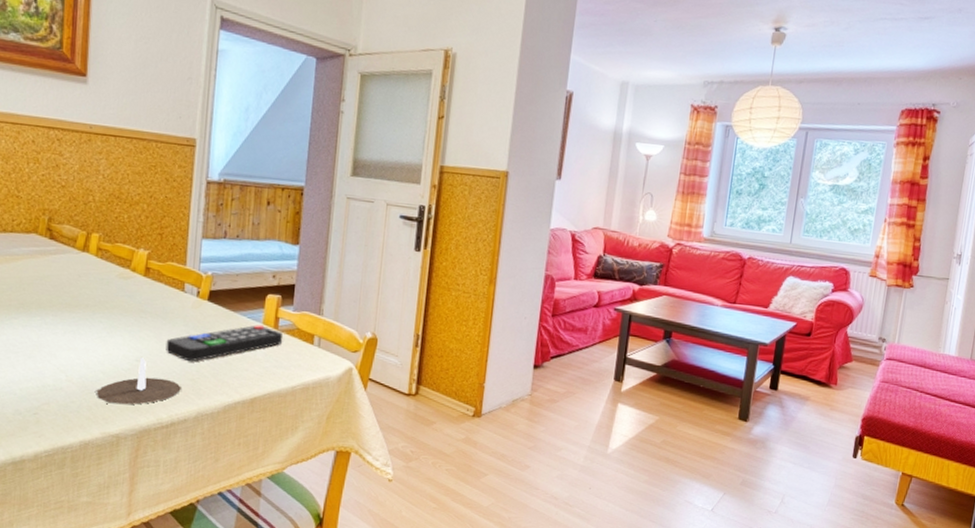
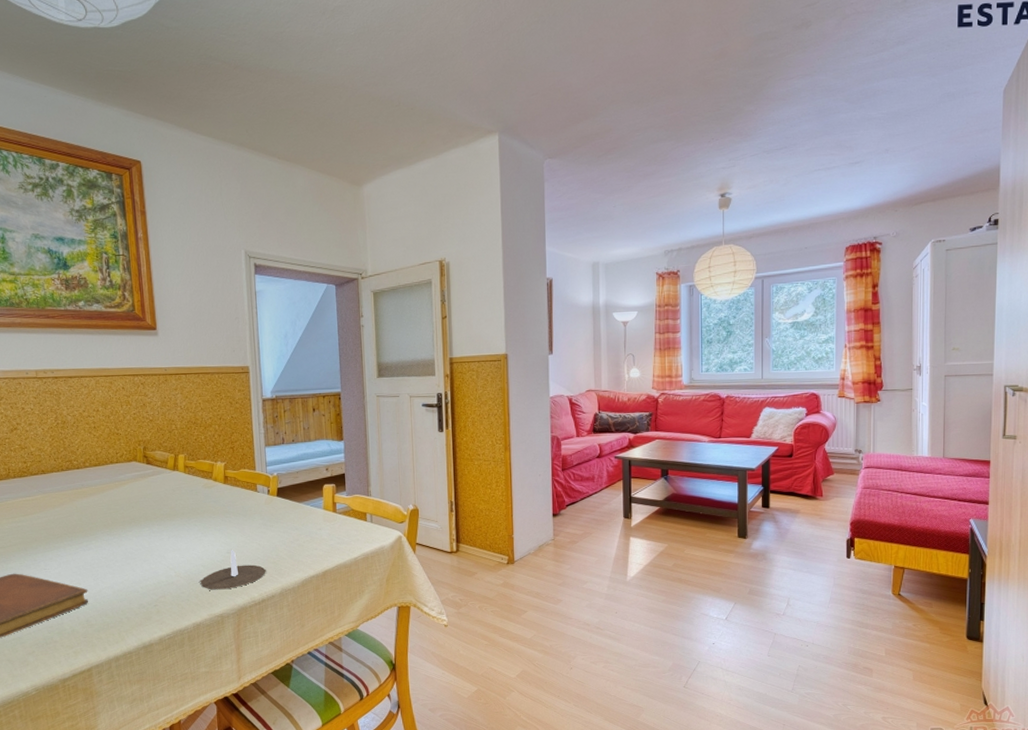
remote control: present [165,325,284,362] -> none [249,511,342,548]

